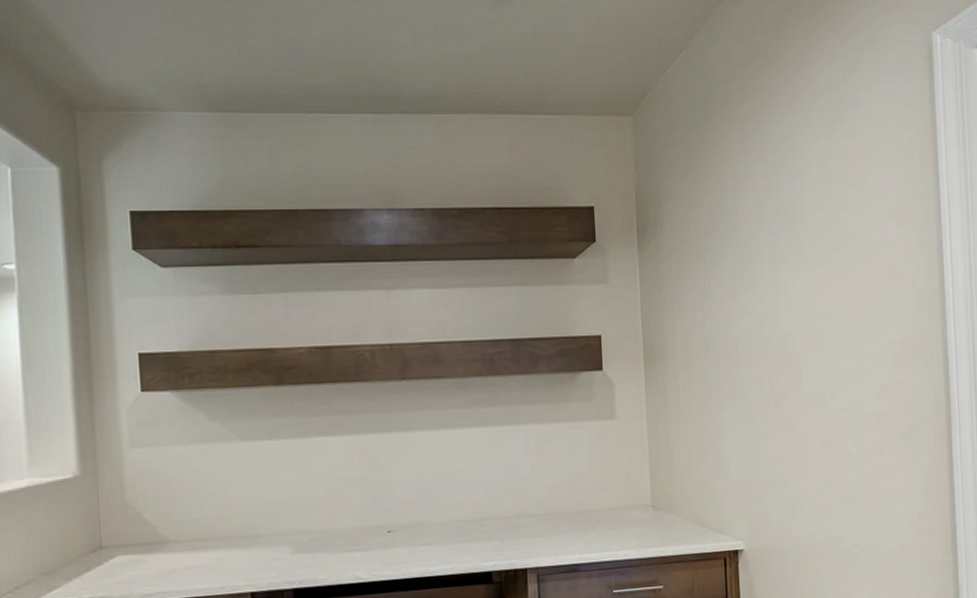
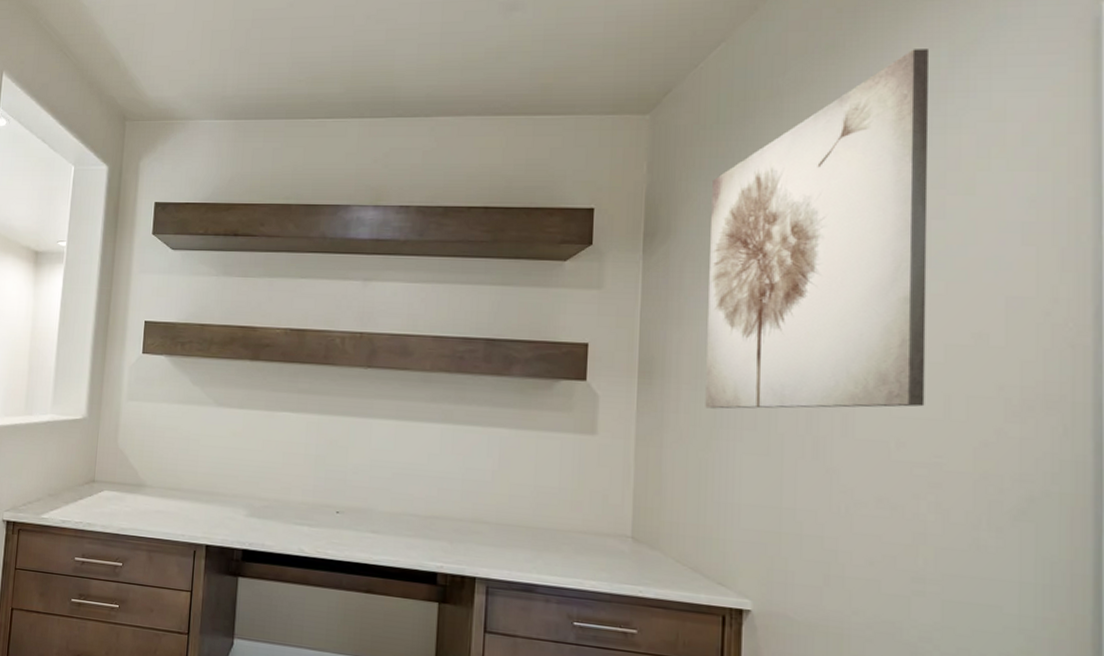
wall art: none [686,64,845,384] -> present [705,49,929,409]

